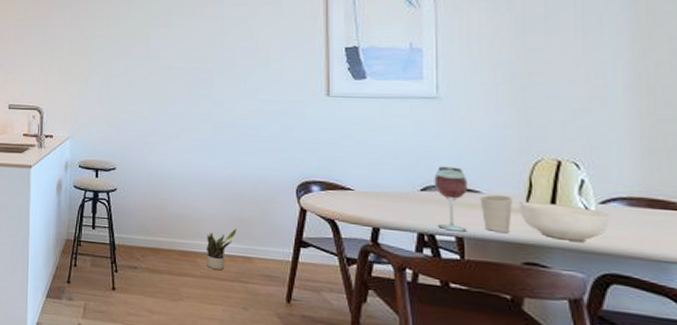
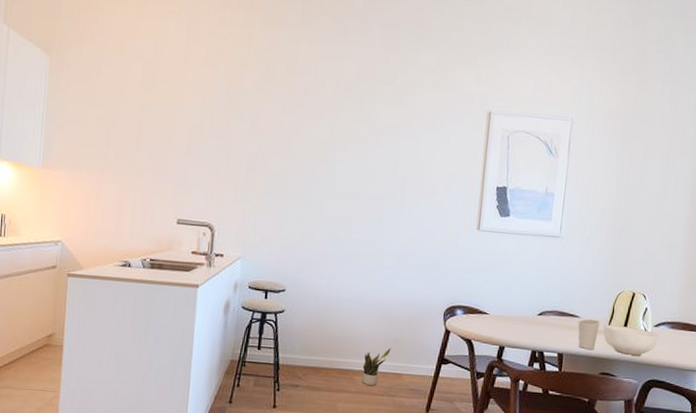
wineglass: present [434,166,469,232] -> none [547,295,572,349]

